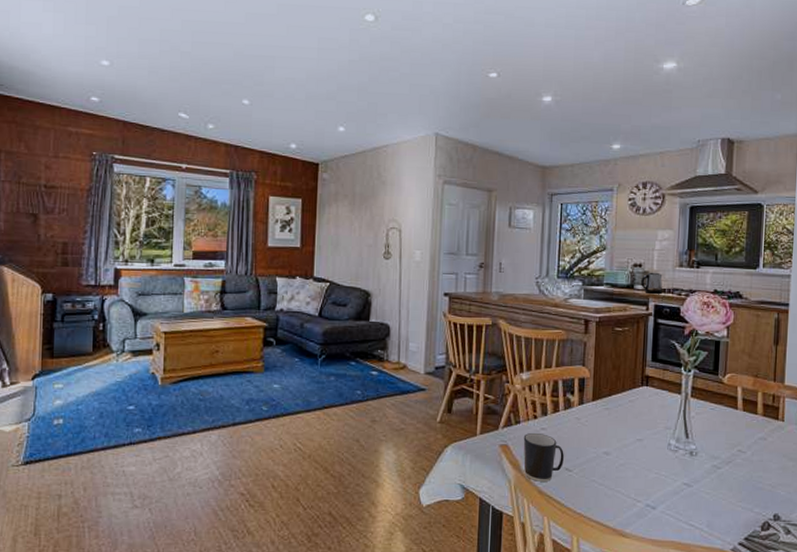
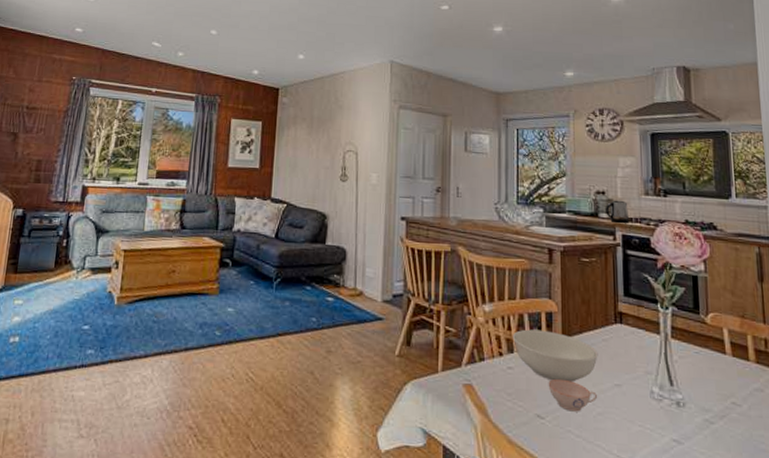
mug: present [523,432,564,482] -> none [489,371,534,430]
bowl: none [546,394,624,439] -> present [512,329,598,382]
teacup: none [577,436,620,464] -> present [548,378,597,412]

